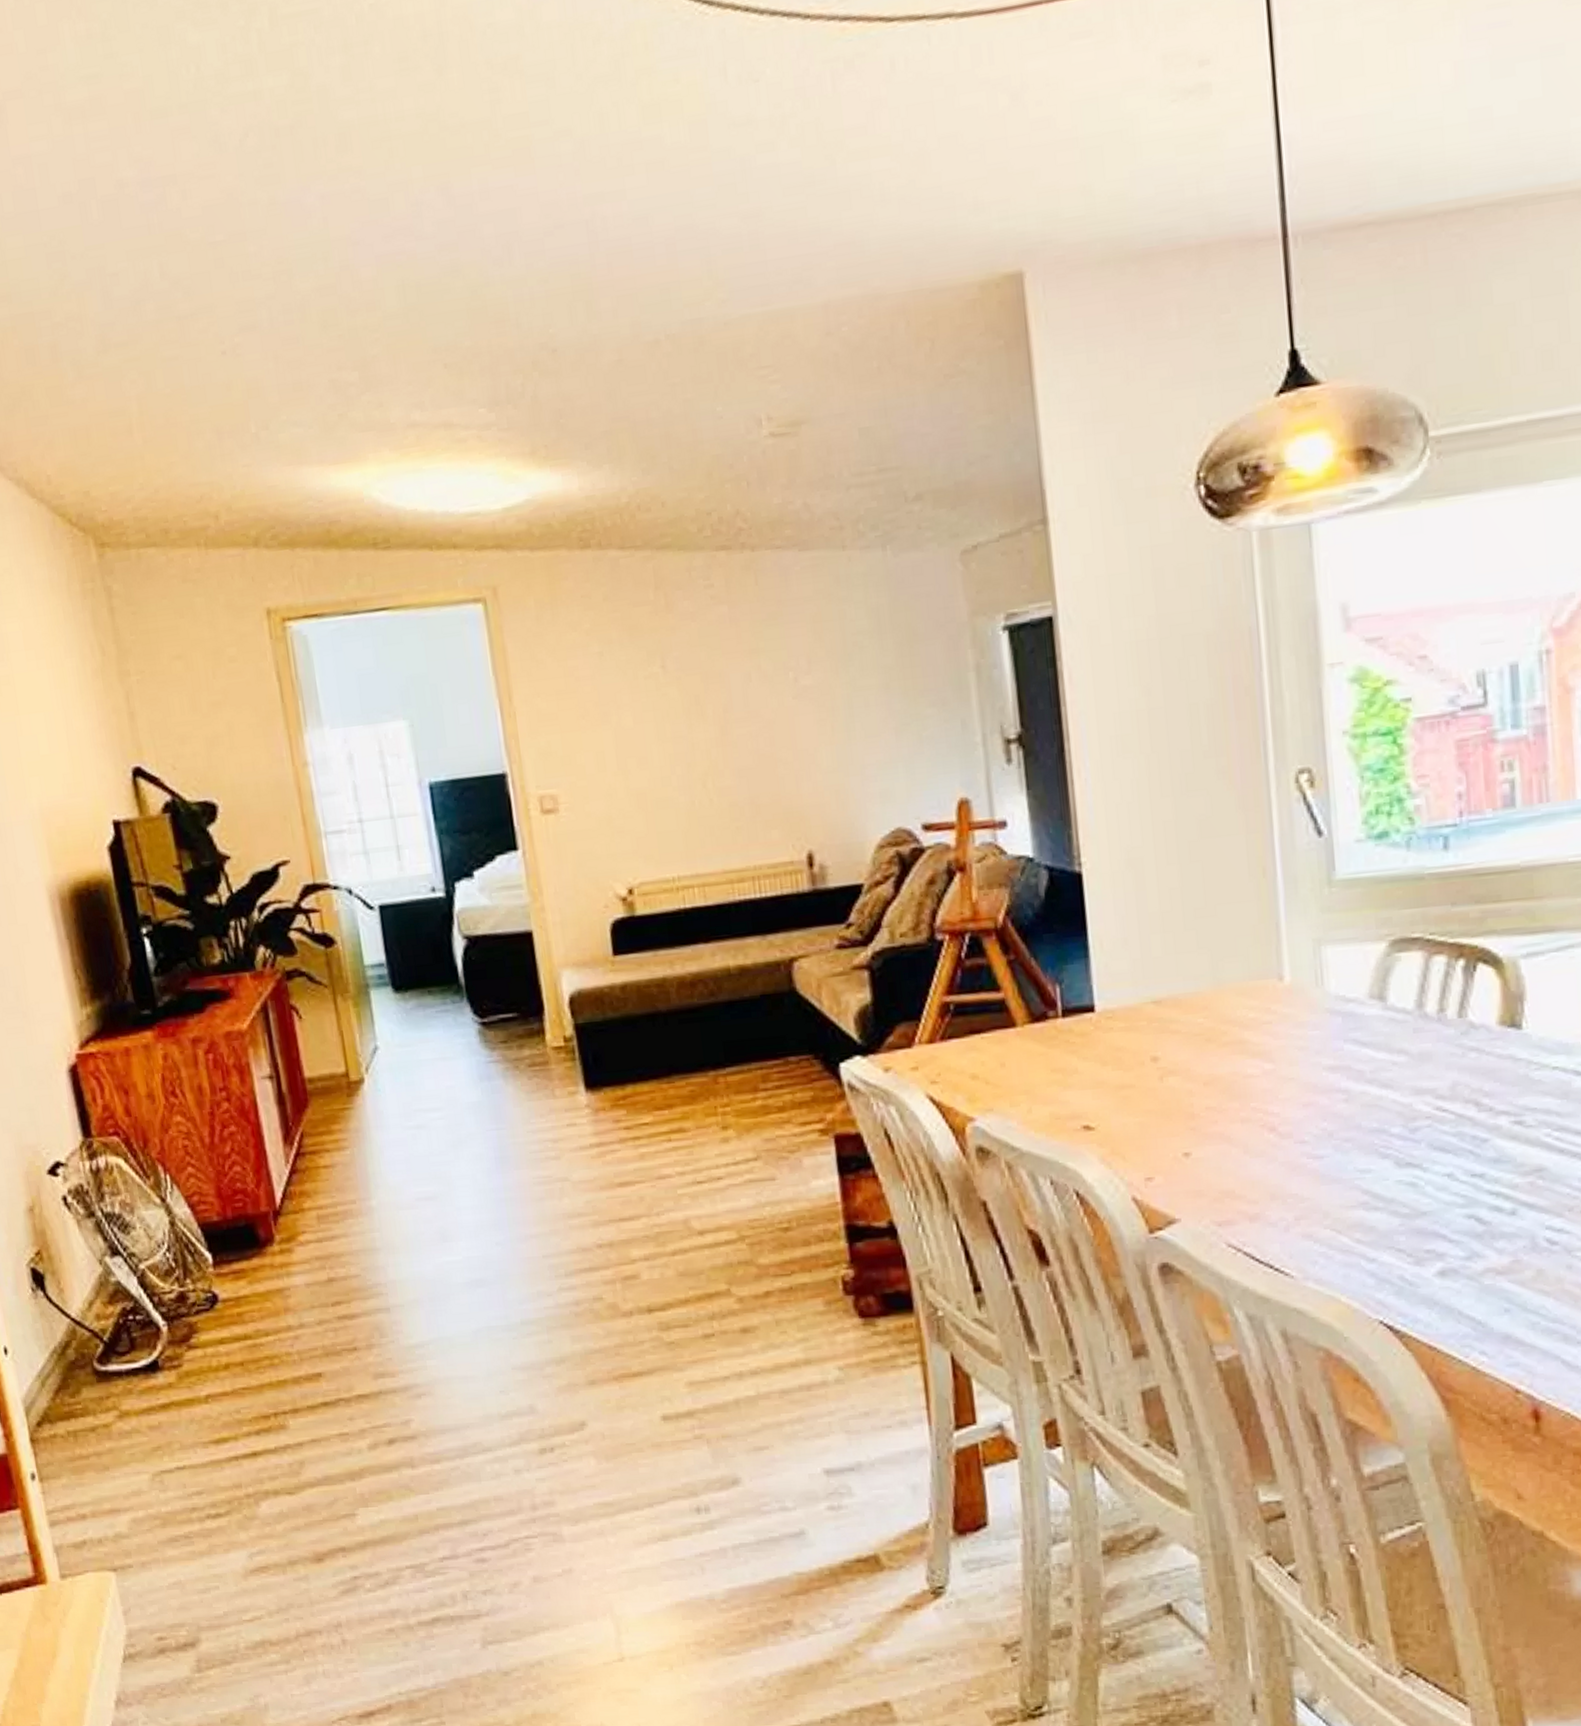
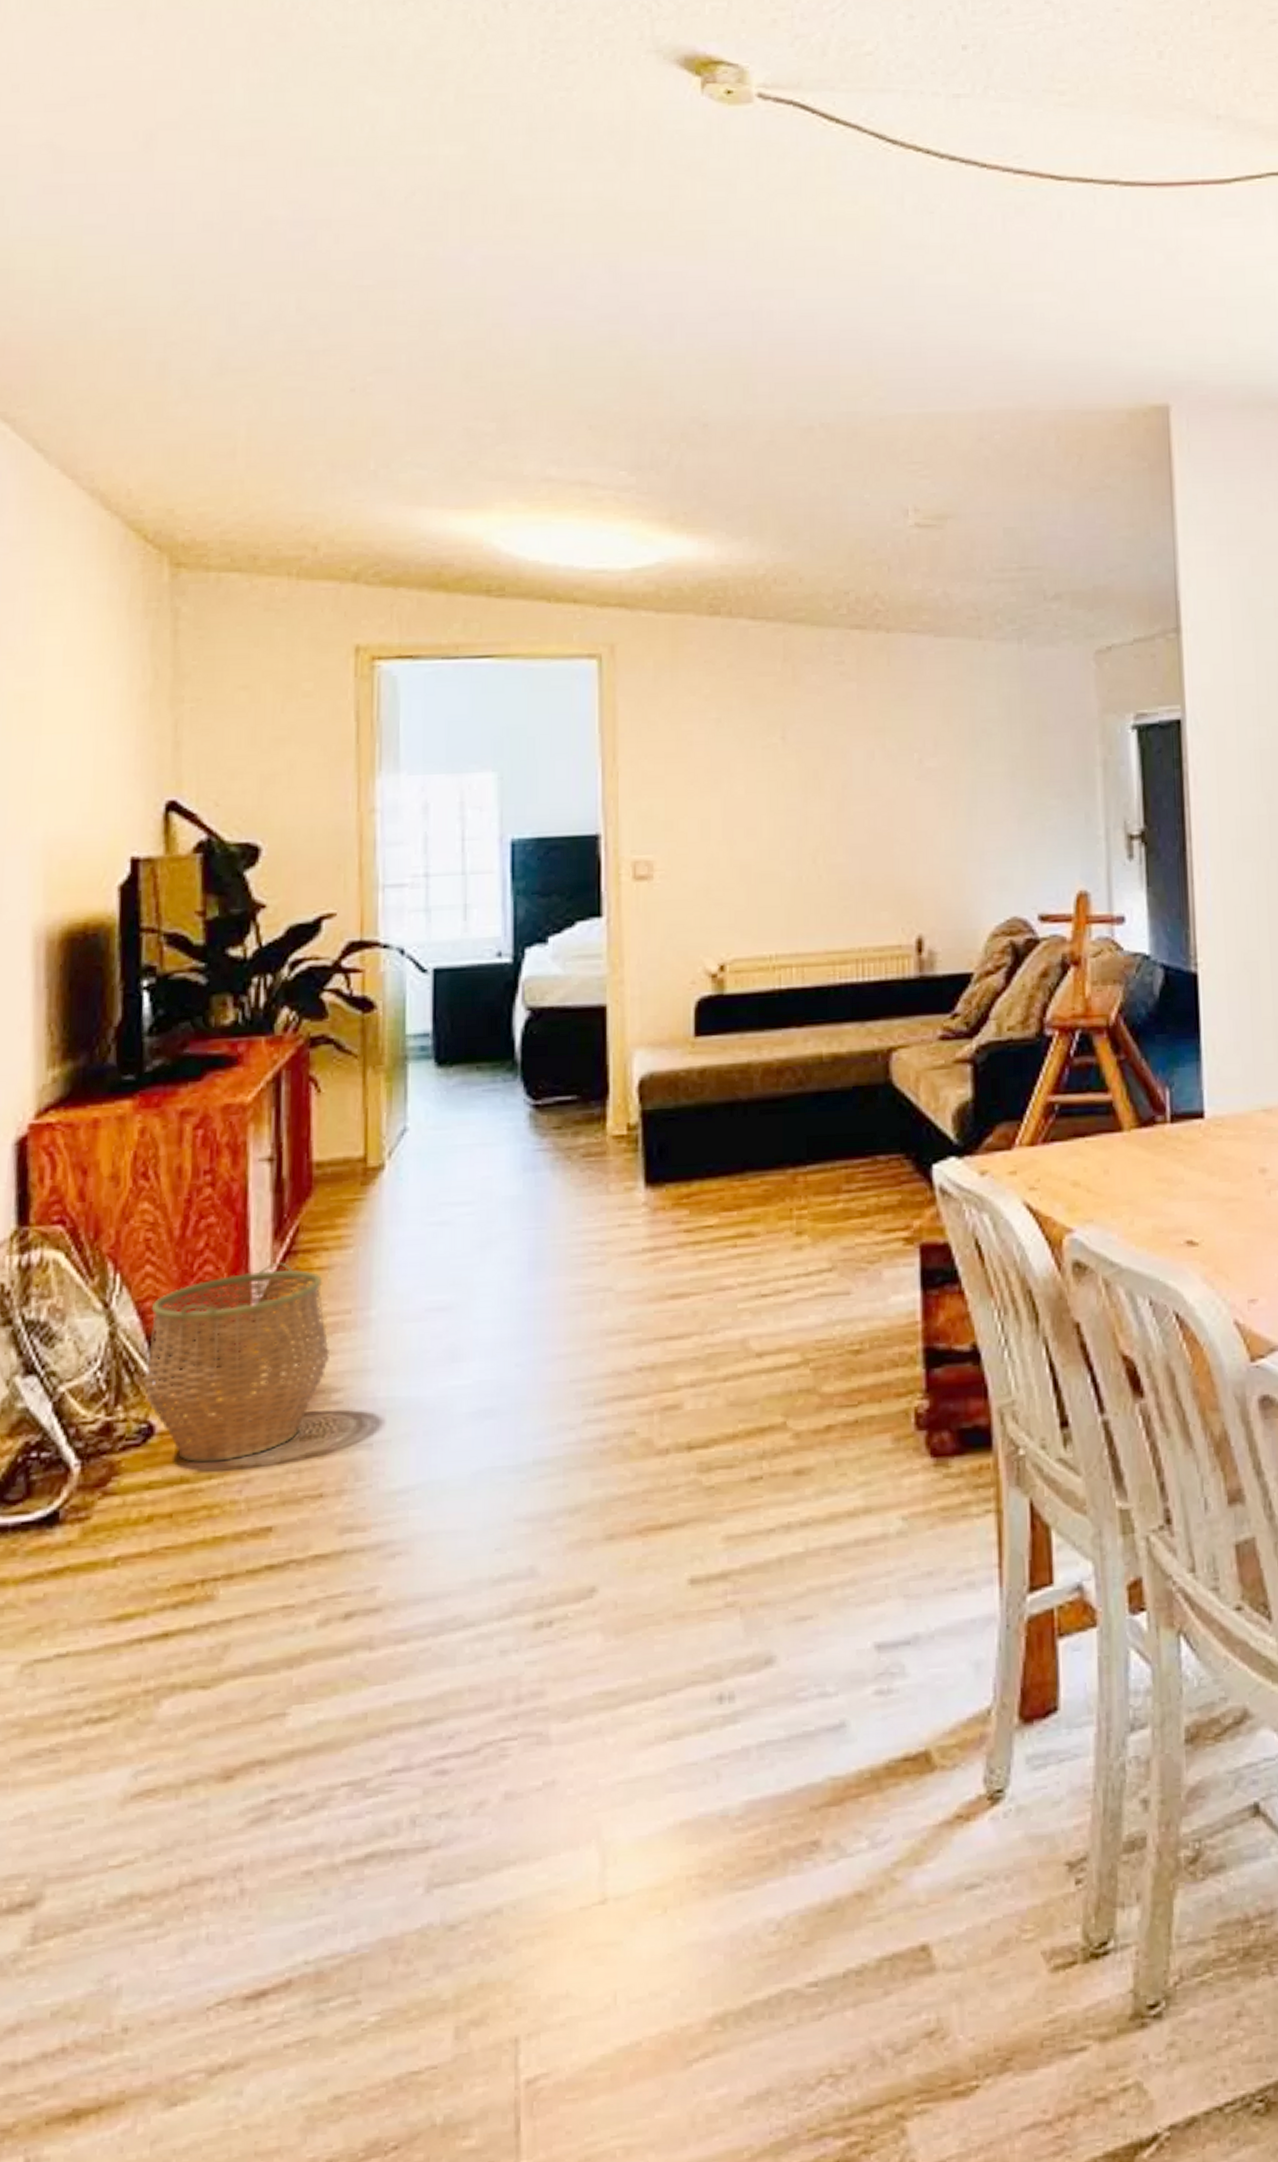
basket: none [198,1162,345,1323] -> present [143,1262,331,1463]

